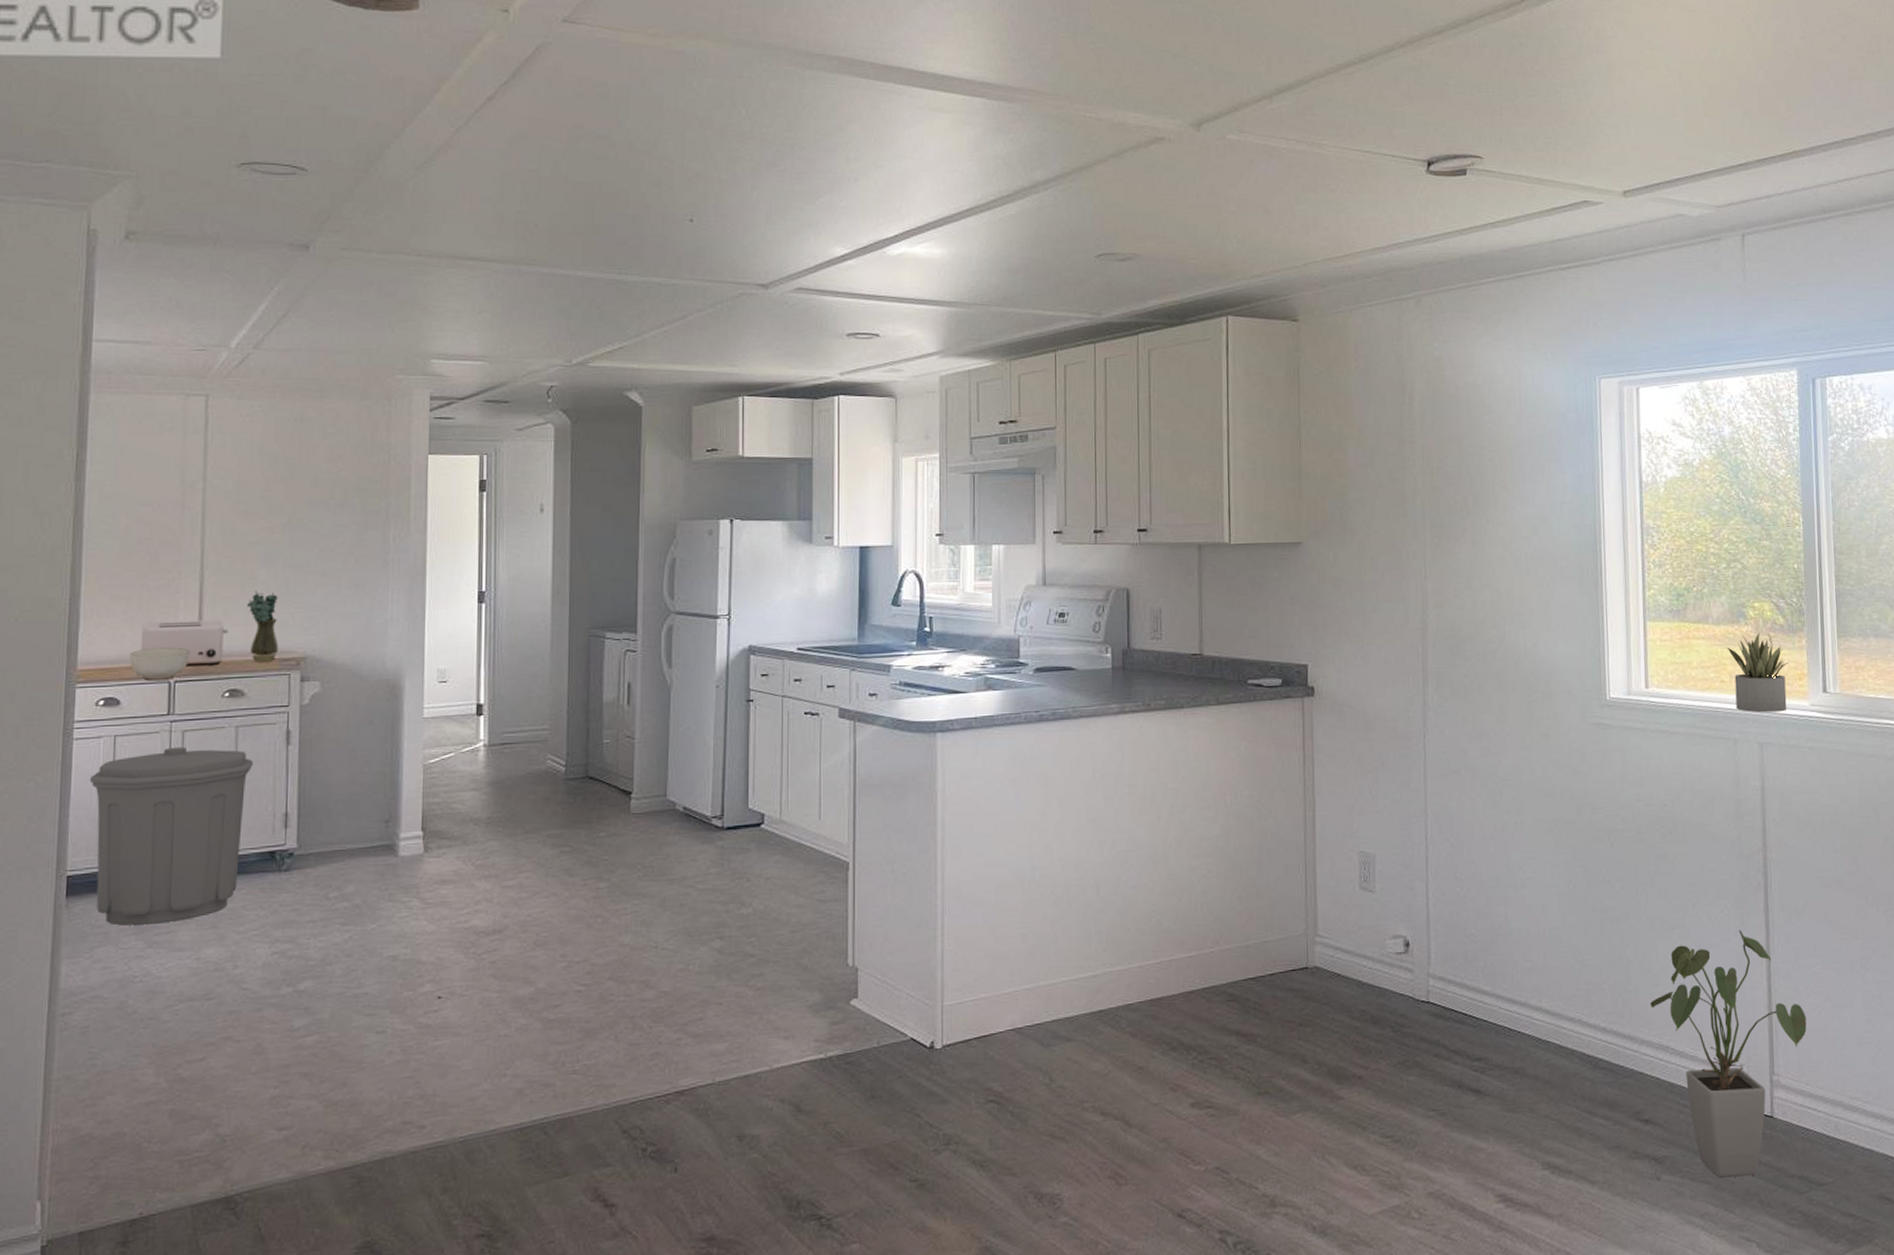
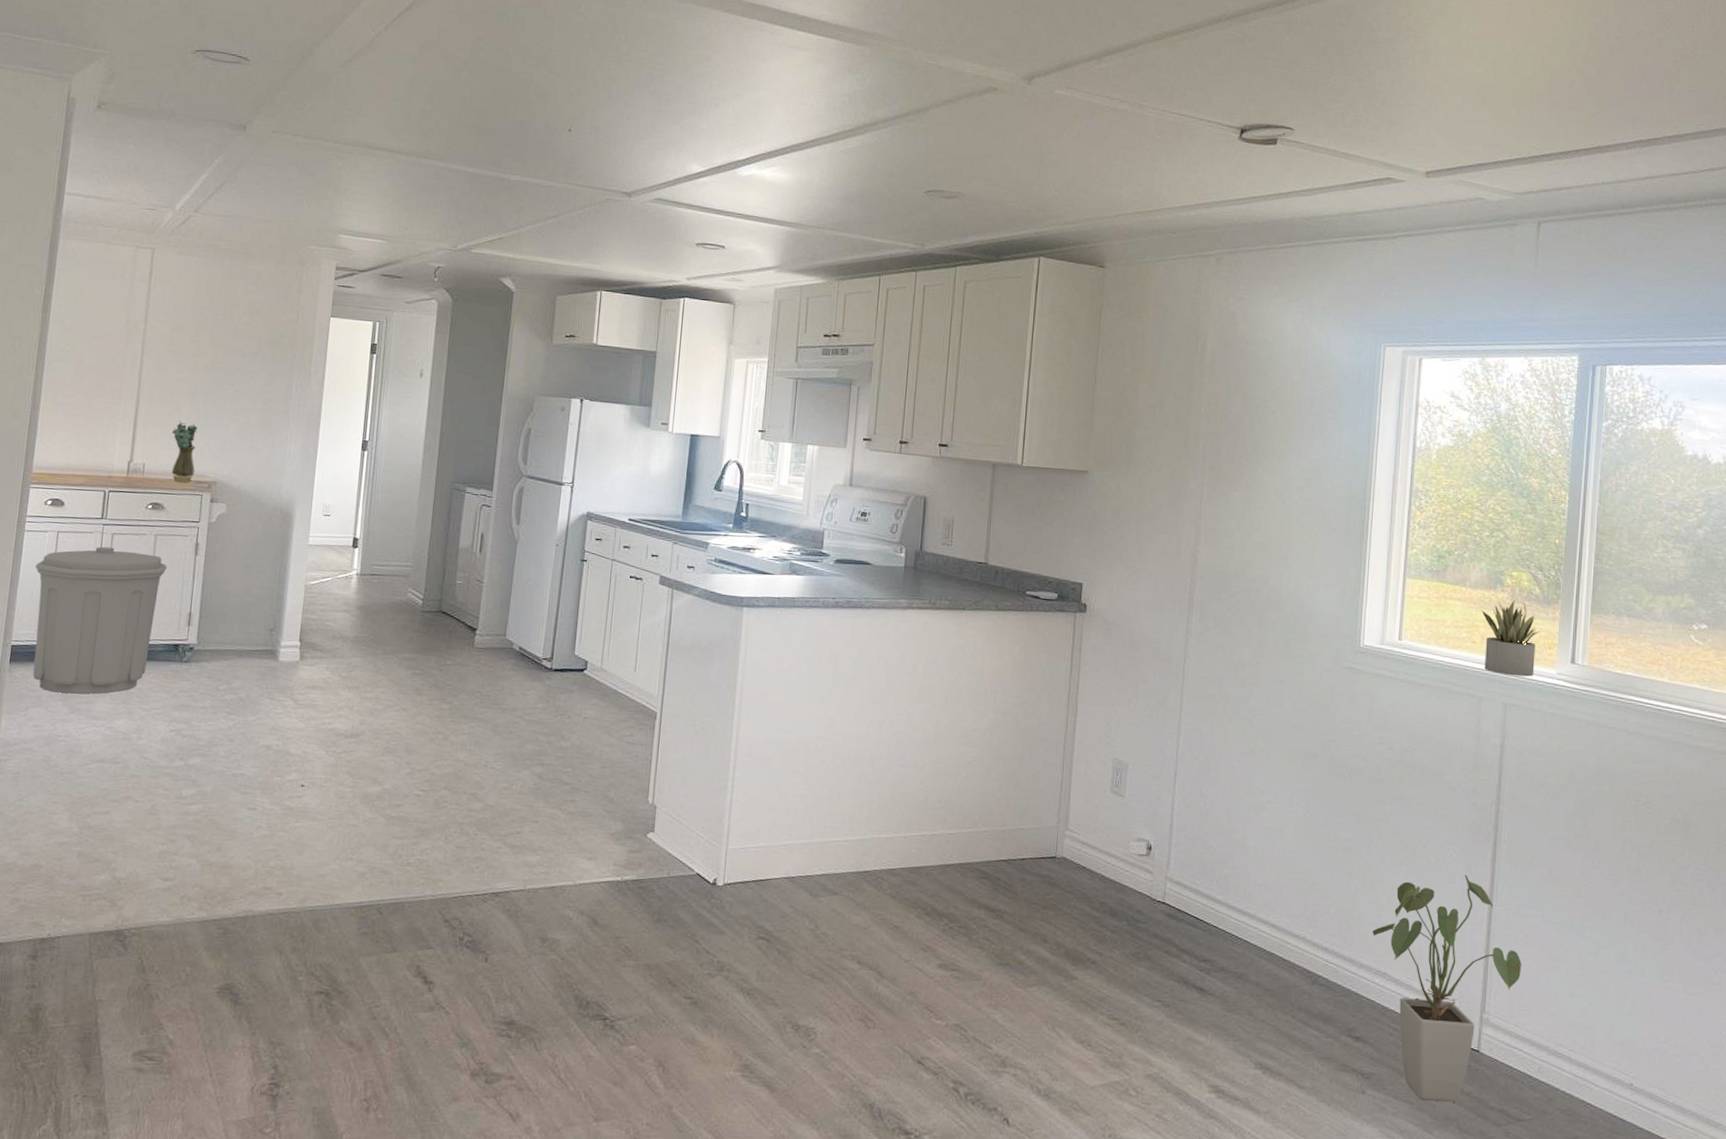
bowl: present [129,647,191,680] -> none [74,460,124,489]
toaster: present [140,620,228,667] -> none [83,438,155,482]

